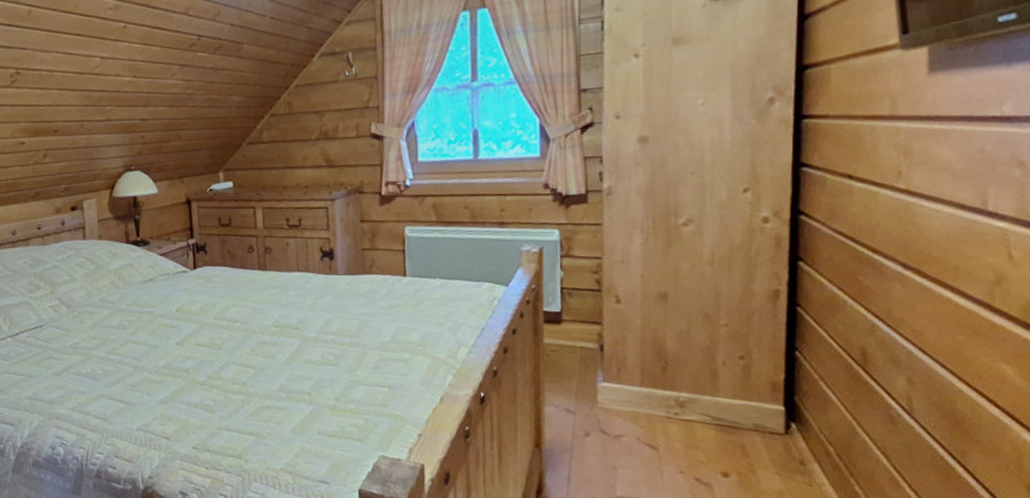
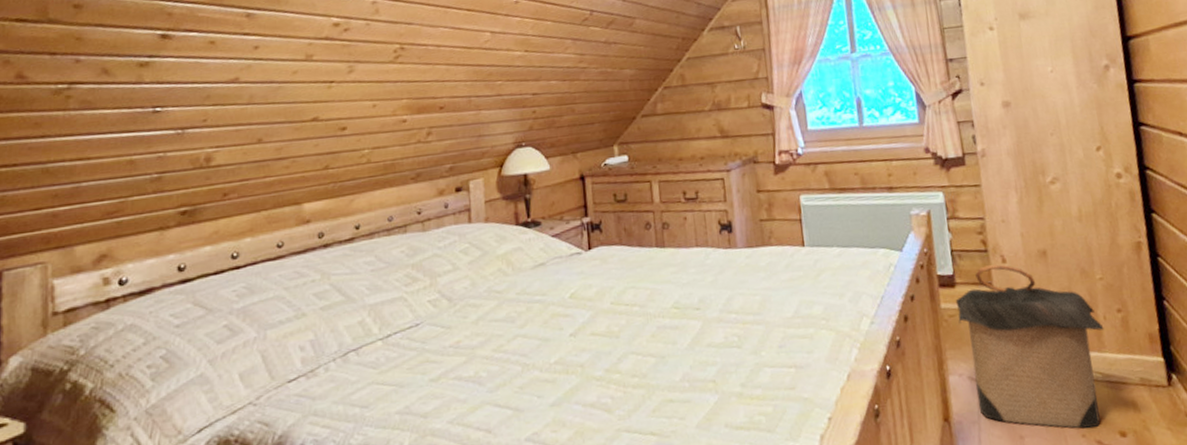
laundry hamper: none [560,304,722,467] -> present [955,264,1104,429]

